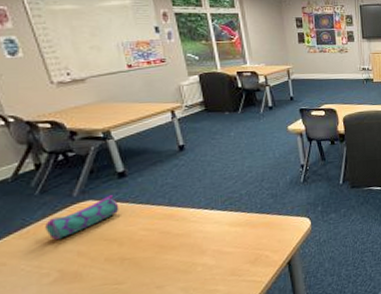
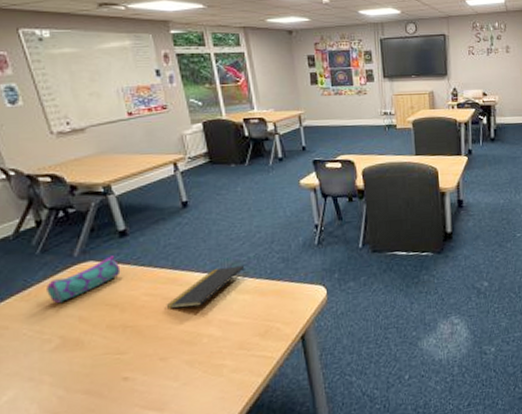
notepad: none [162,201,239,242] -> present [166,265,247,310]

